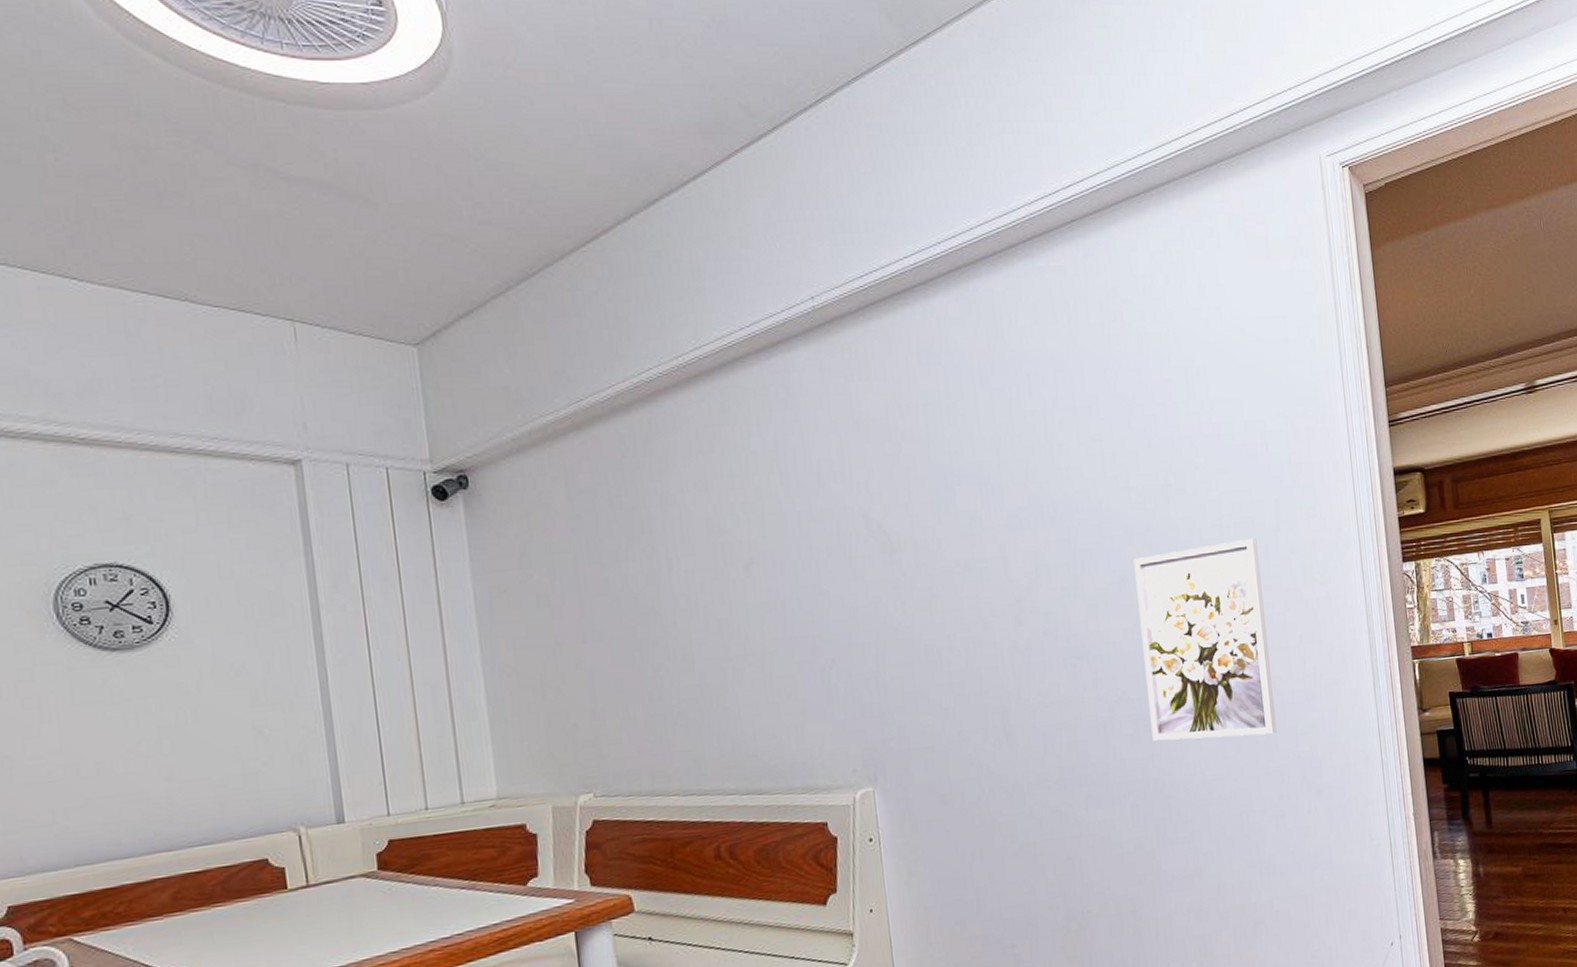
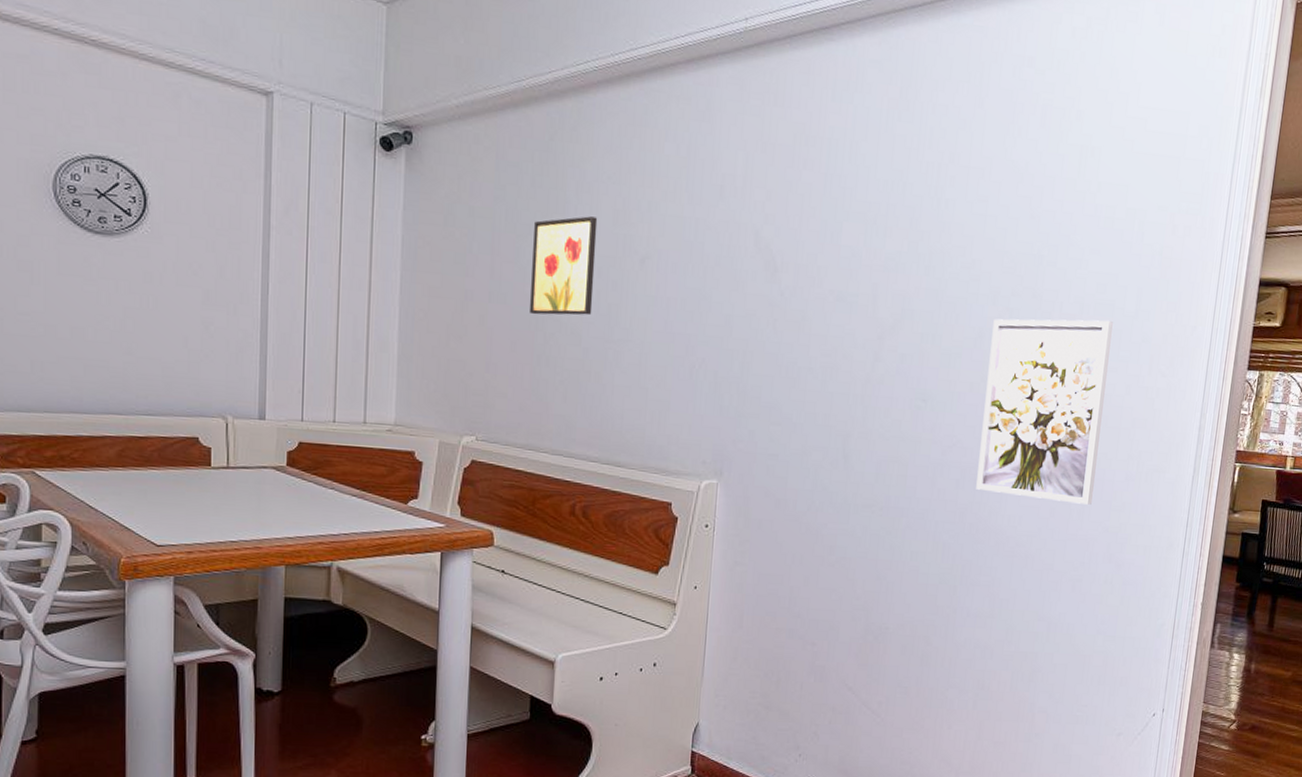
wall art: none [620,530,702,647] -> present [529,216,598,316]

